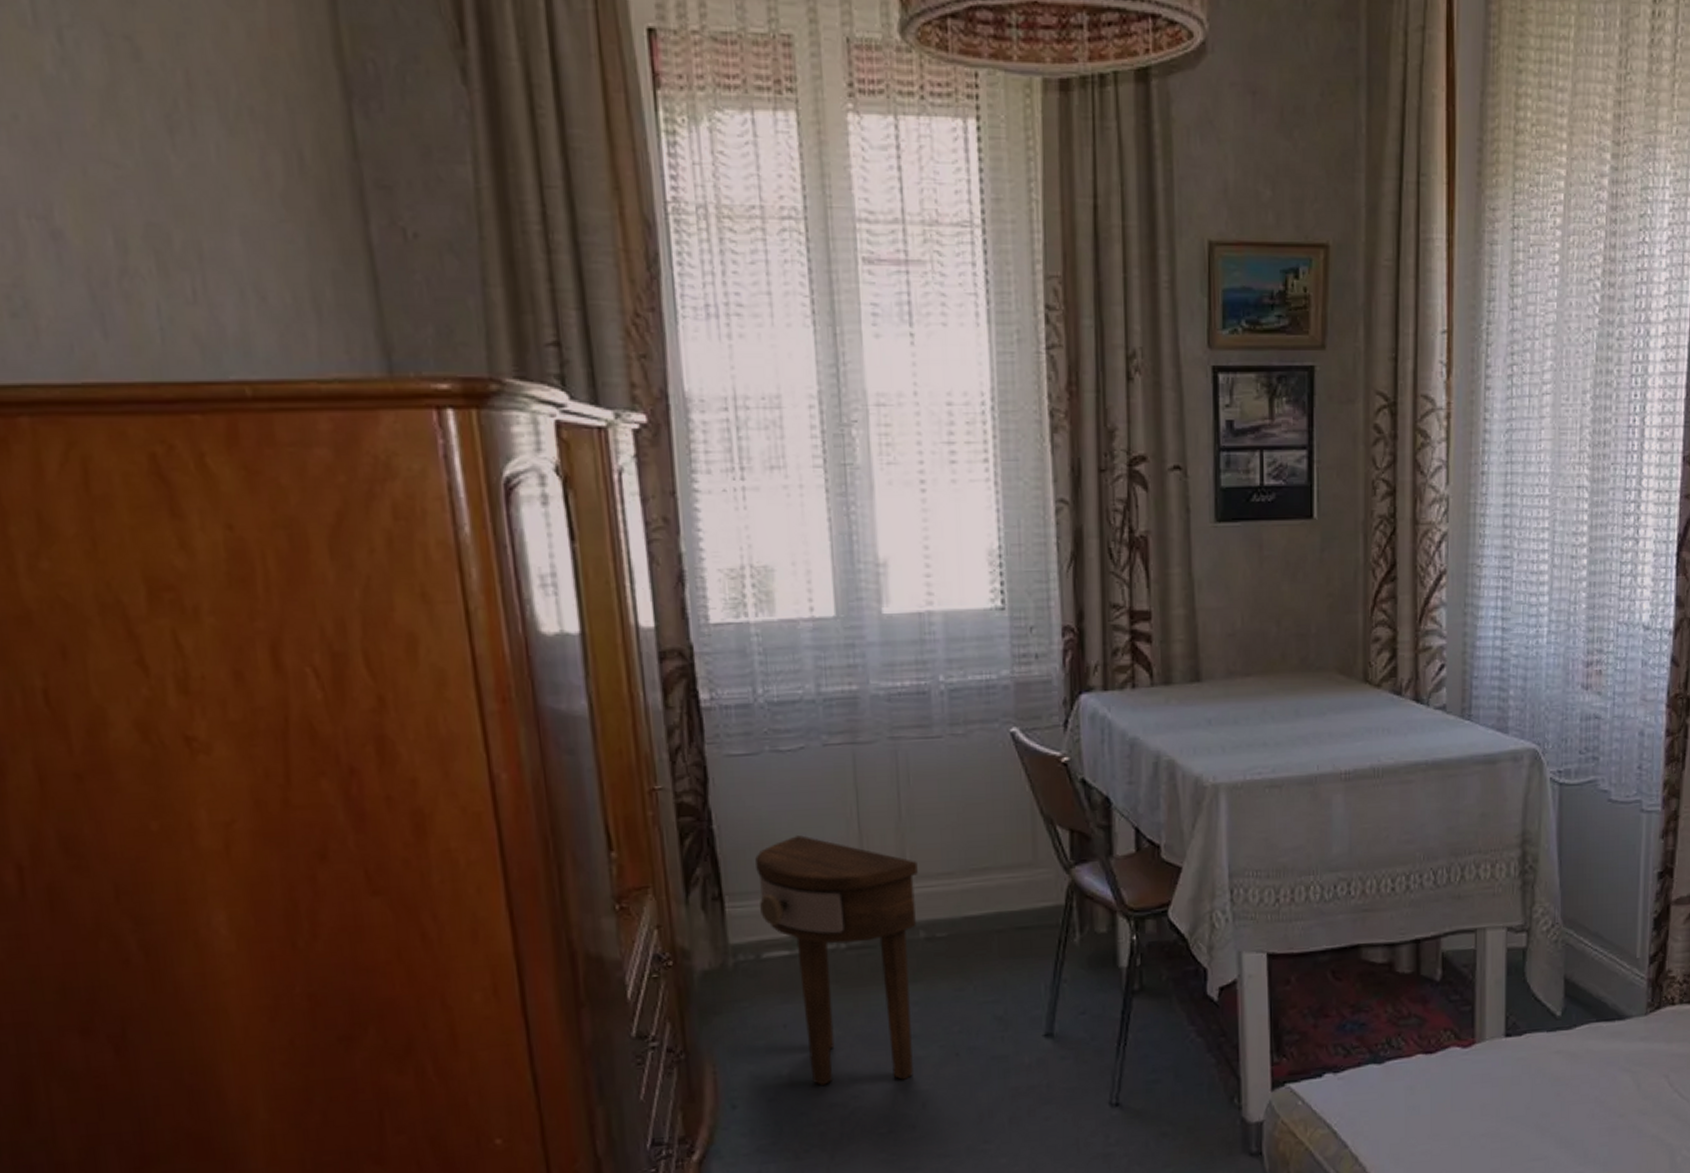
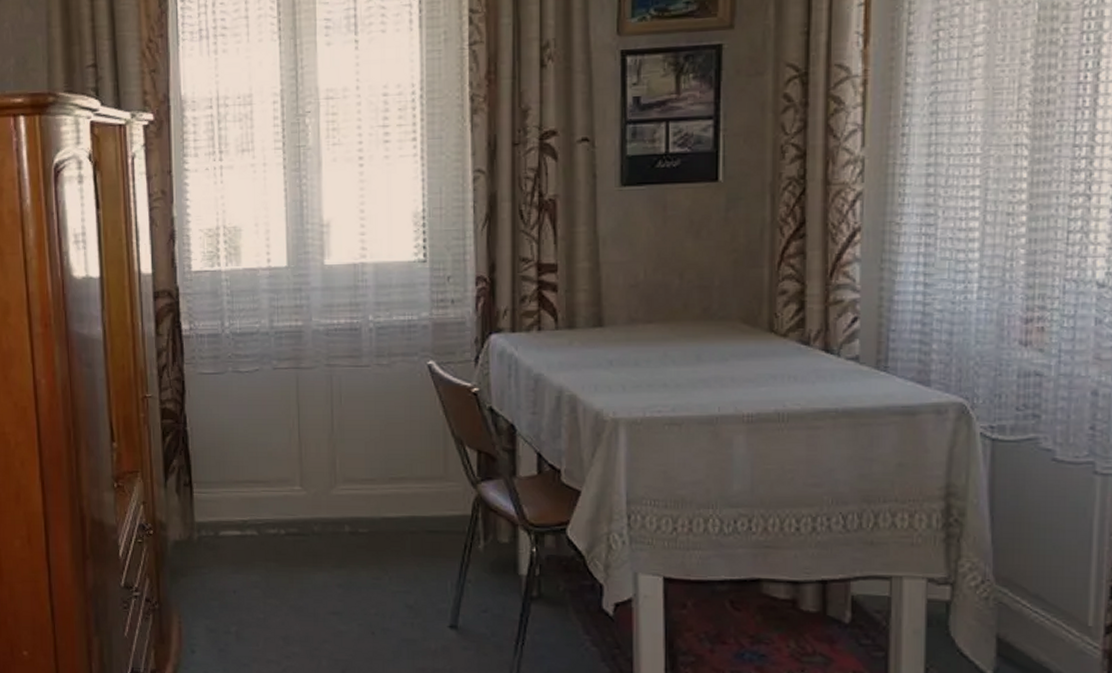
side table: present [755,835,918,1086] -> none [218,440,345,648]

